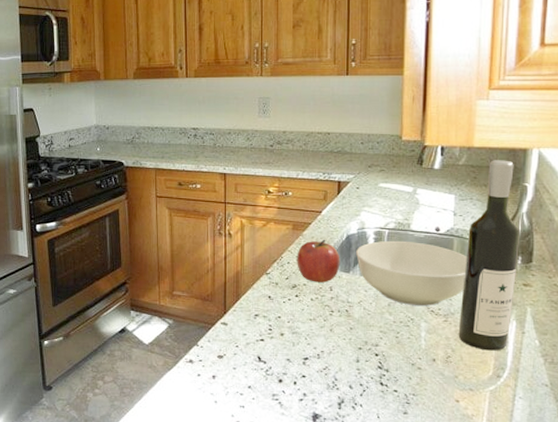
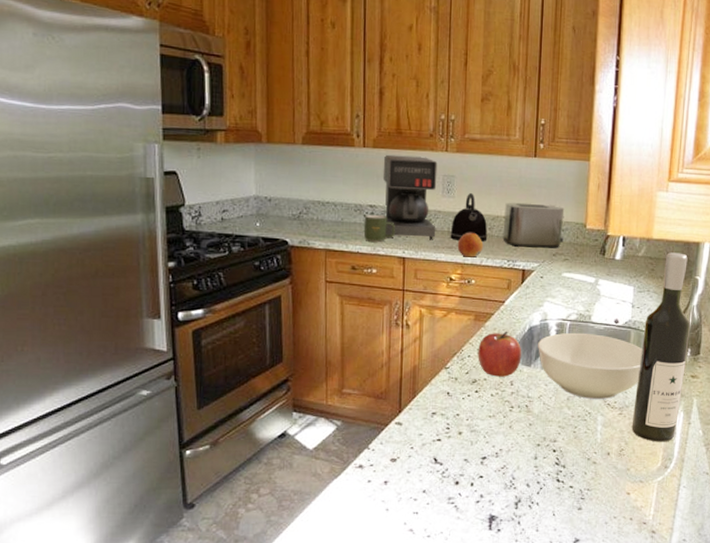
mug: none [188,136,216,160] -> present [363,214,395,242]
coffee maker: none [202,82,254,157] -> present [380,154,438,239]
kettle: none [267,111,303,156] -> present [450,192,488,241]
fruit: none [274,148,299,171] -> present [457,232,484,258]
toaster: none [317,118,379,160] -> present [502,202,565,248]

